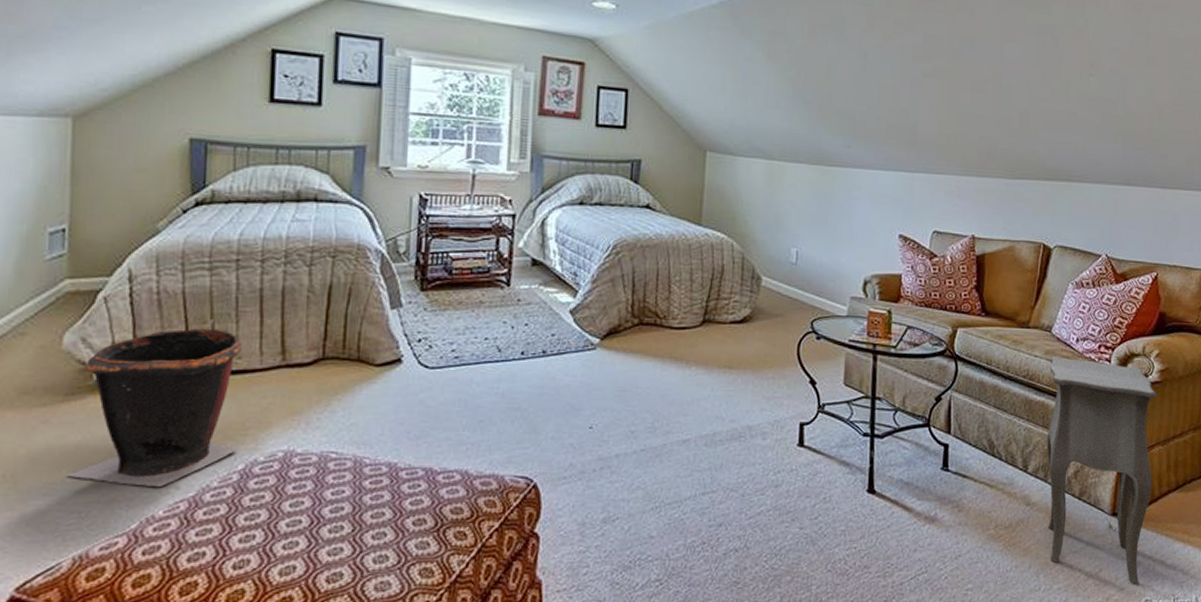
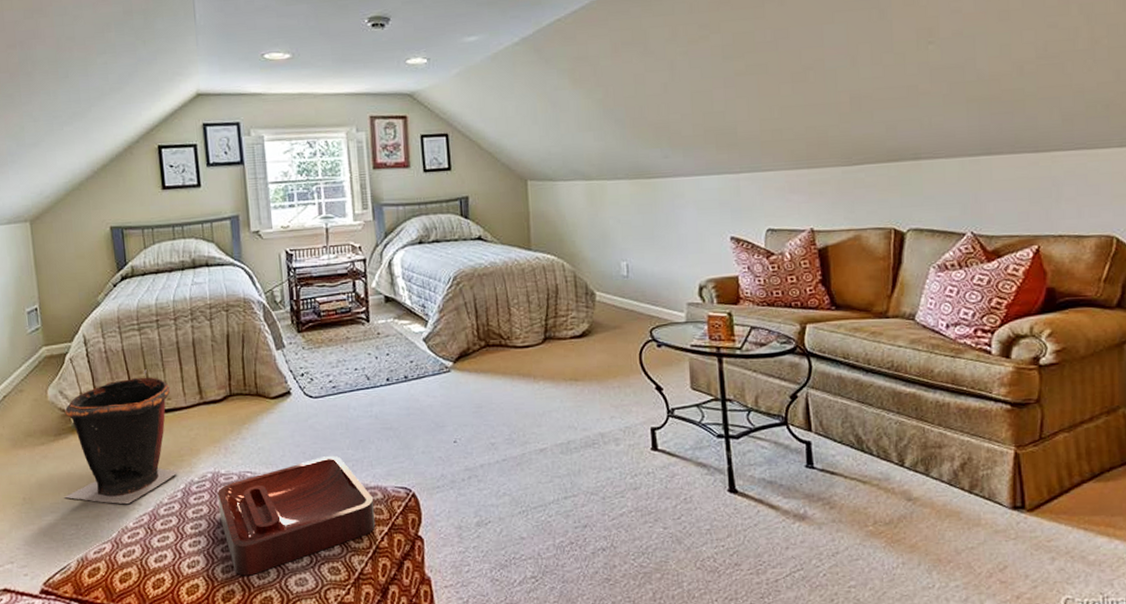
decorative tray: none [286,438,486,579] -> present [217,456,376,576]
side table: present [1046,357,1157,584] -> none [917,345,1060,582]

